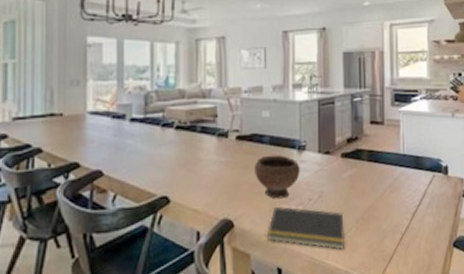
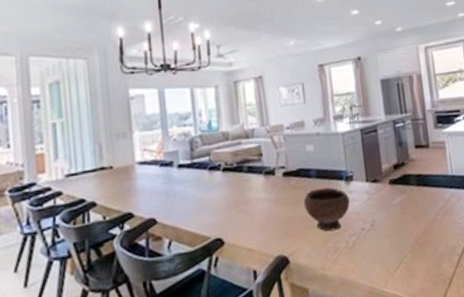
notepad: present [267,206,345,249] -> none [323,238,402,277]

